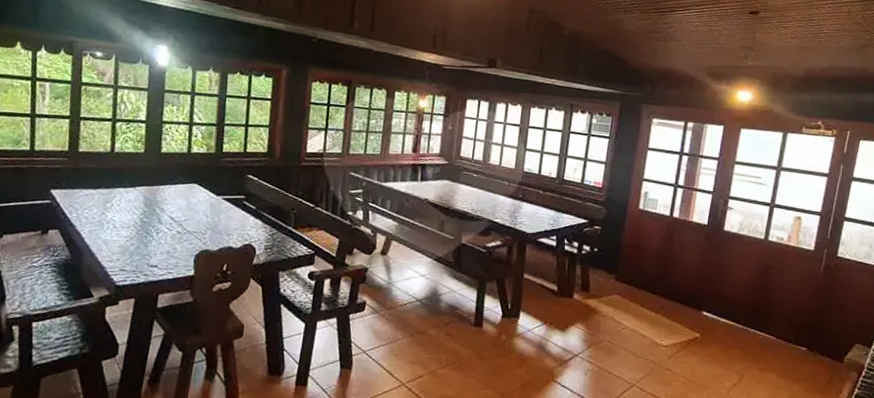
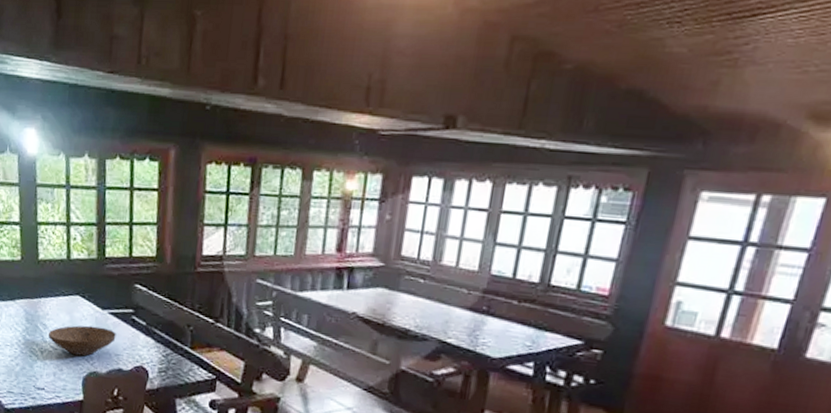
wooden bowl: none [164,209,229,237] -> present [47,325,116,357]

